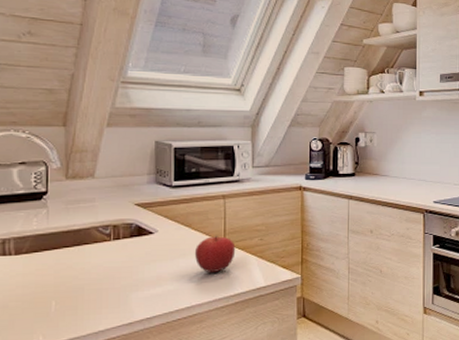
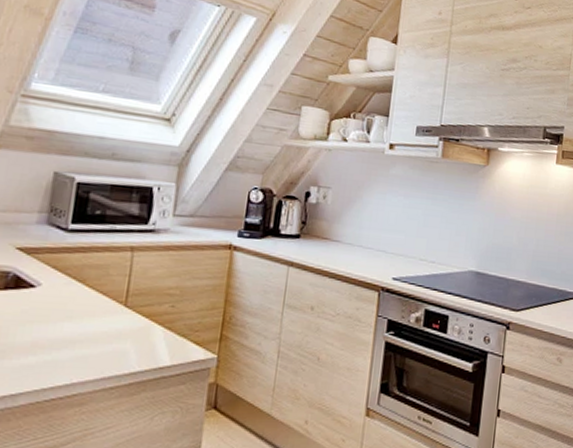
fruit: present [194,235,236,273] -> none [84,296,139,344]

